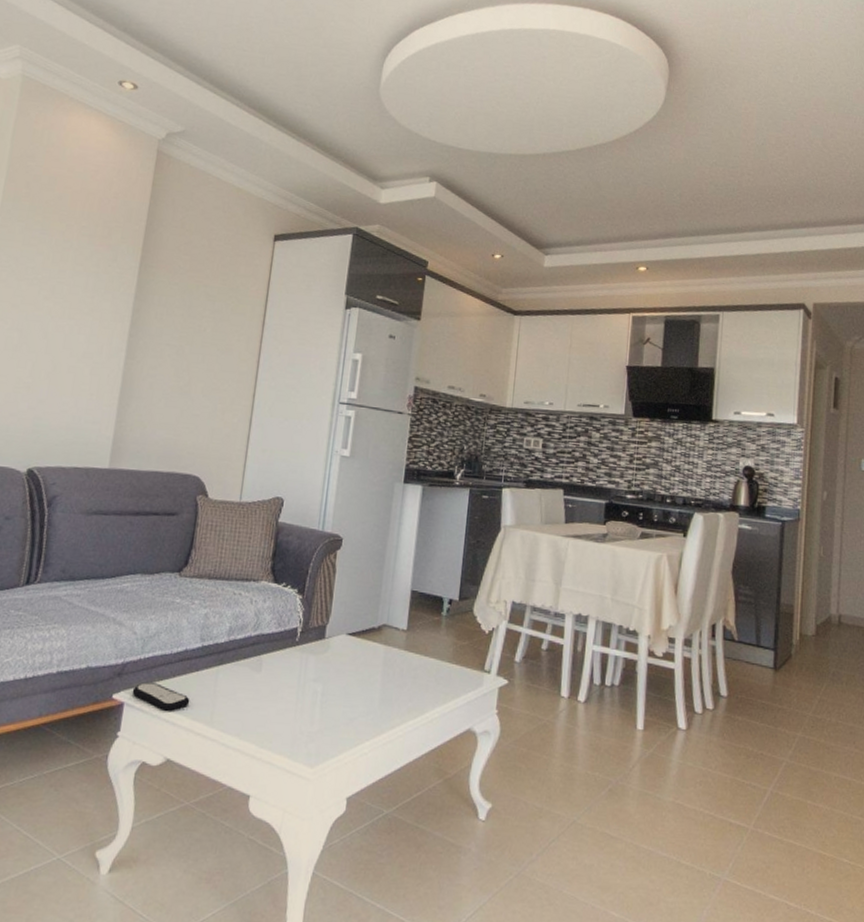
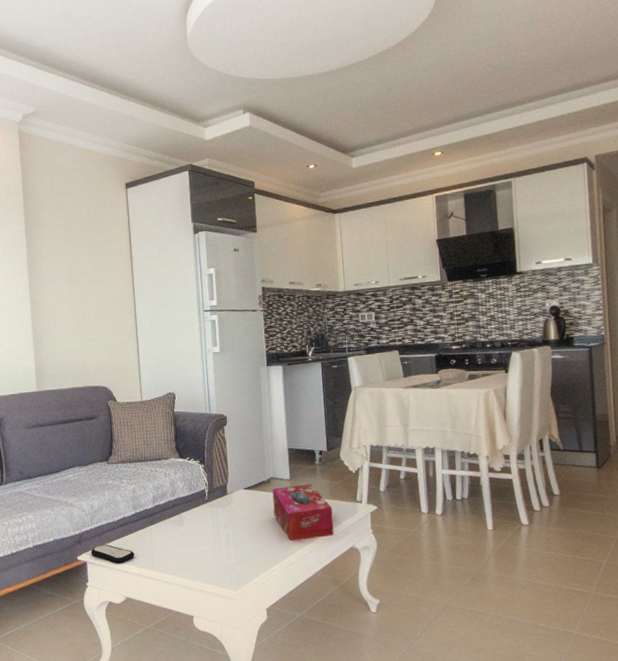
tissue box: none [379,638,453,712] -> present [272,484,334,541]

